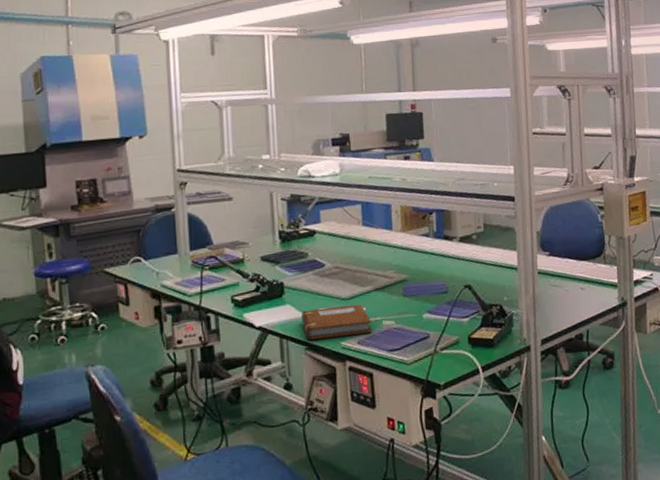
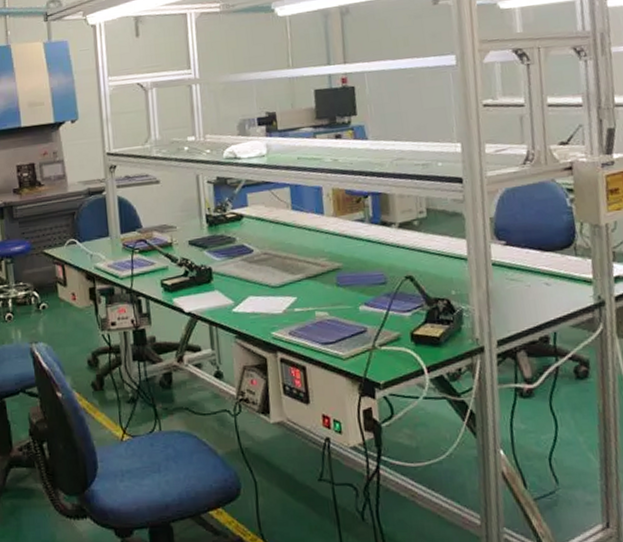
notebook: present [301,304,372,340] -> none [230,293,304,328]

